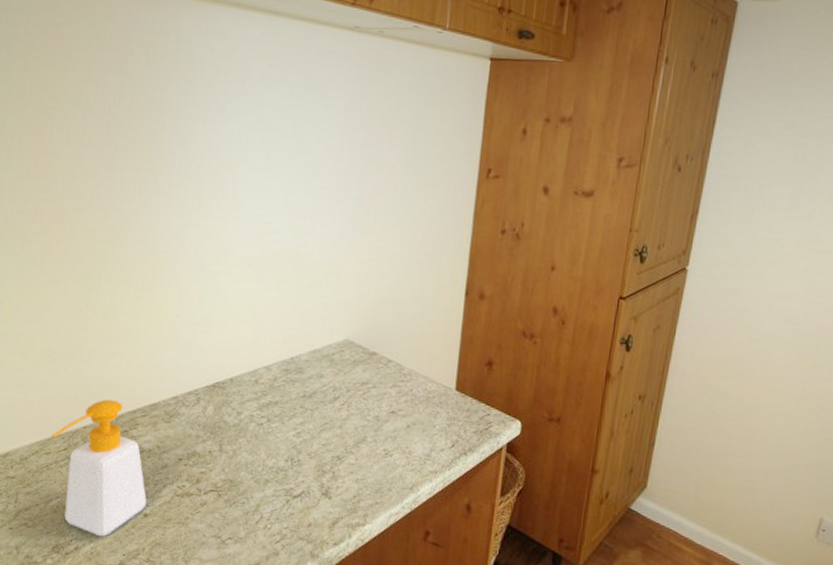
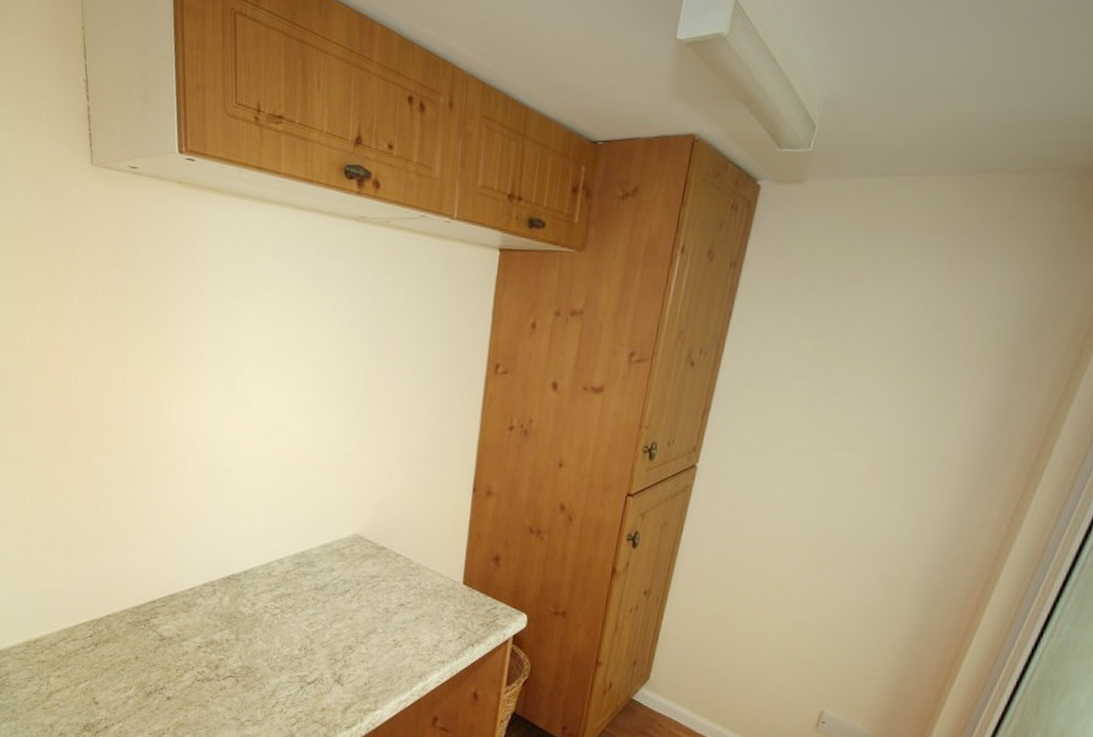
soap bottle: present [52,399,147,537] -> none [78,590,170,717]

